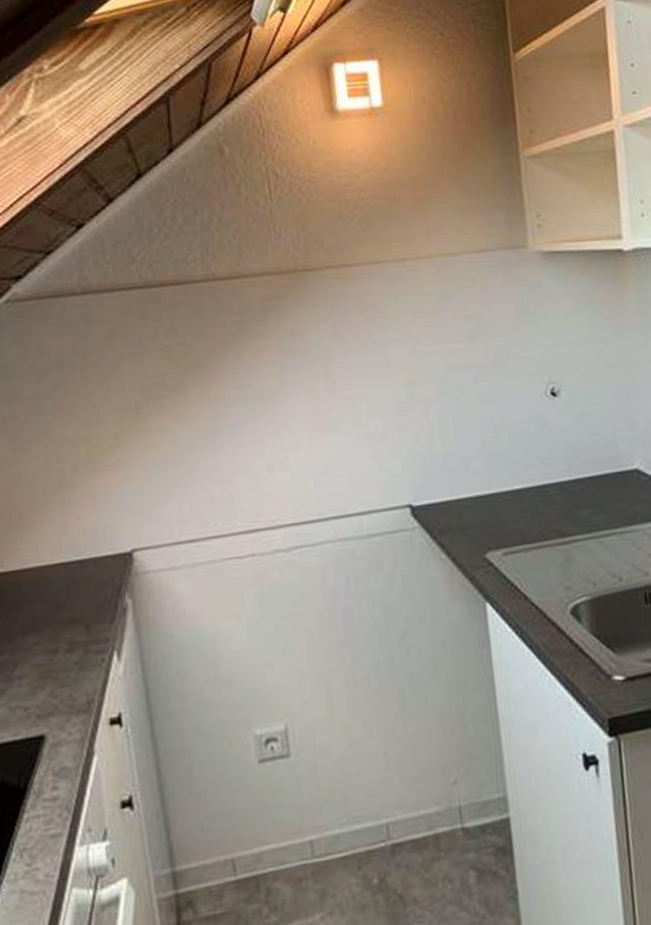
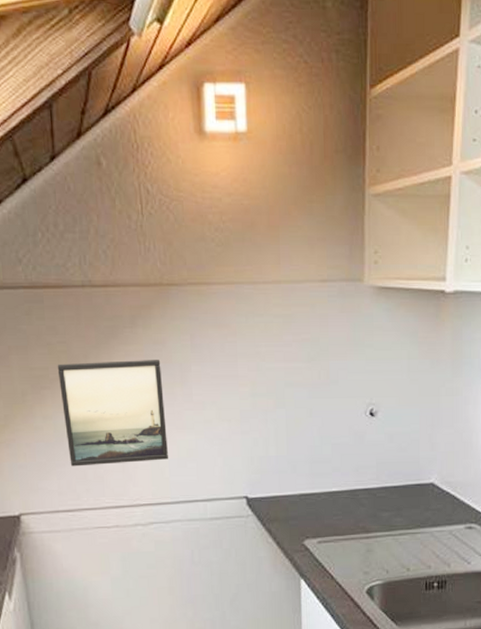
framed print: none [176,354,312,487] -> present [57,360,168,467]

